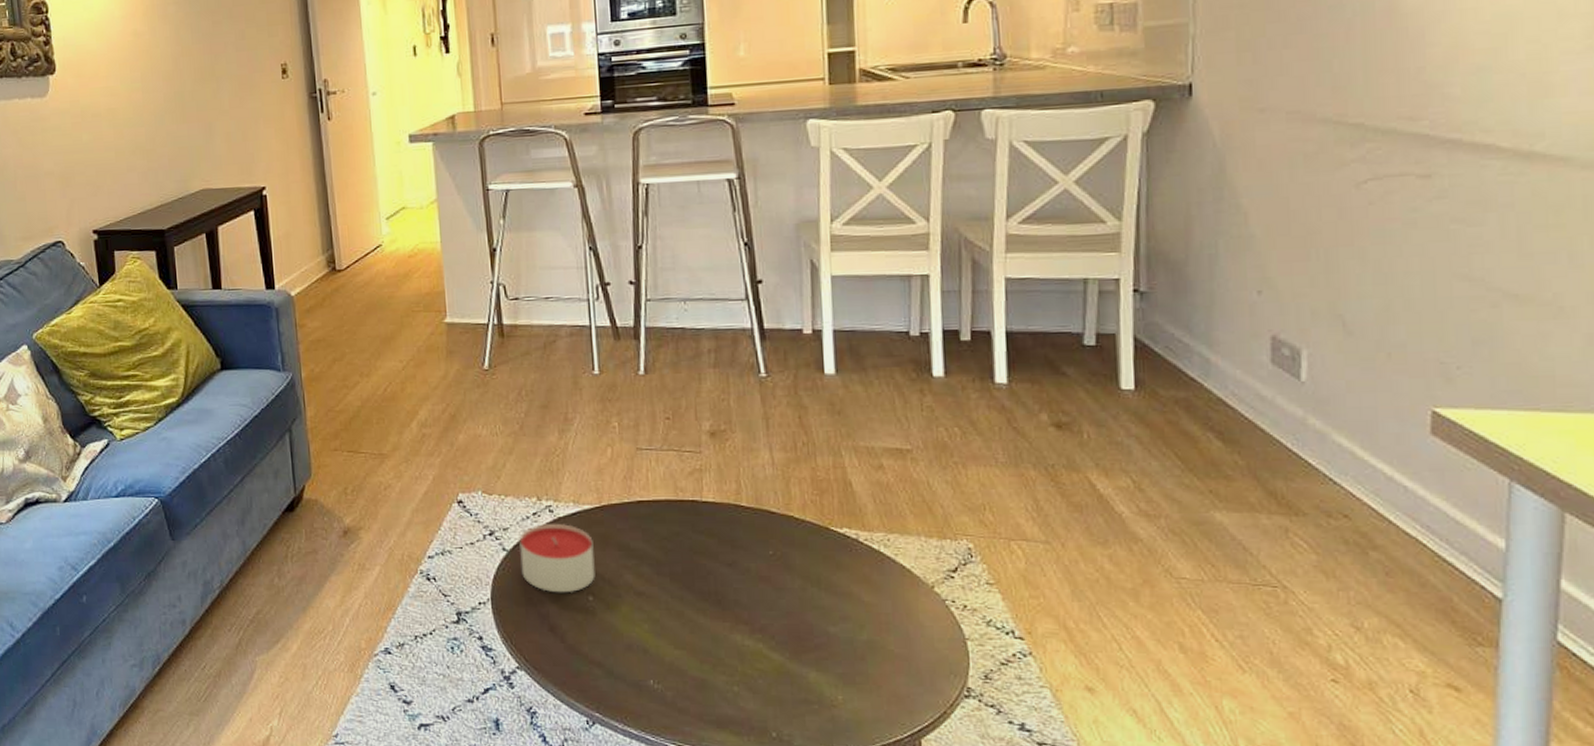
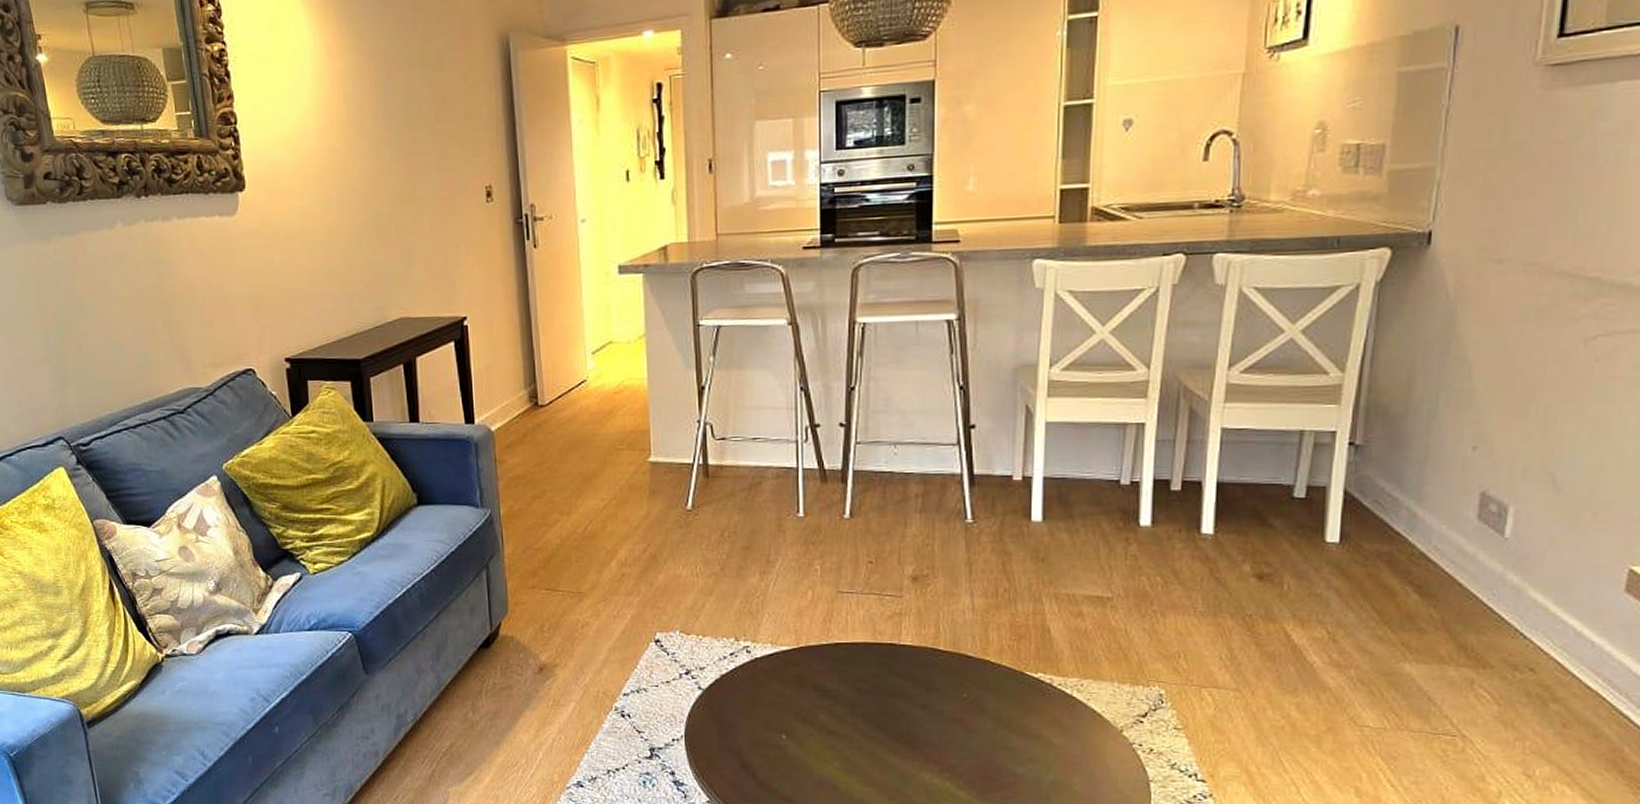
candle: present [519,524,595,593] -> none [715,664,789,732]

